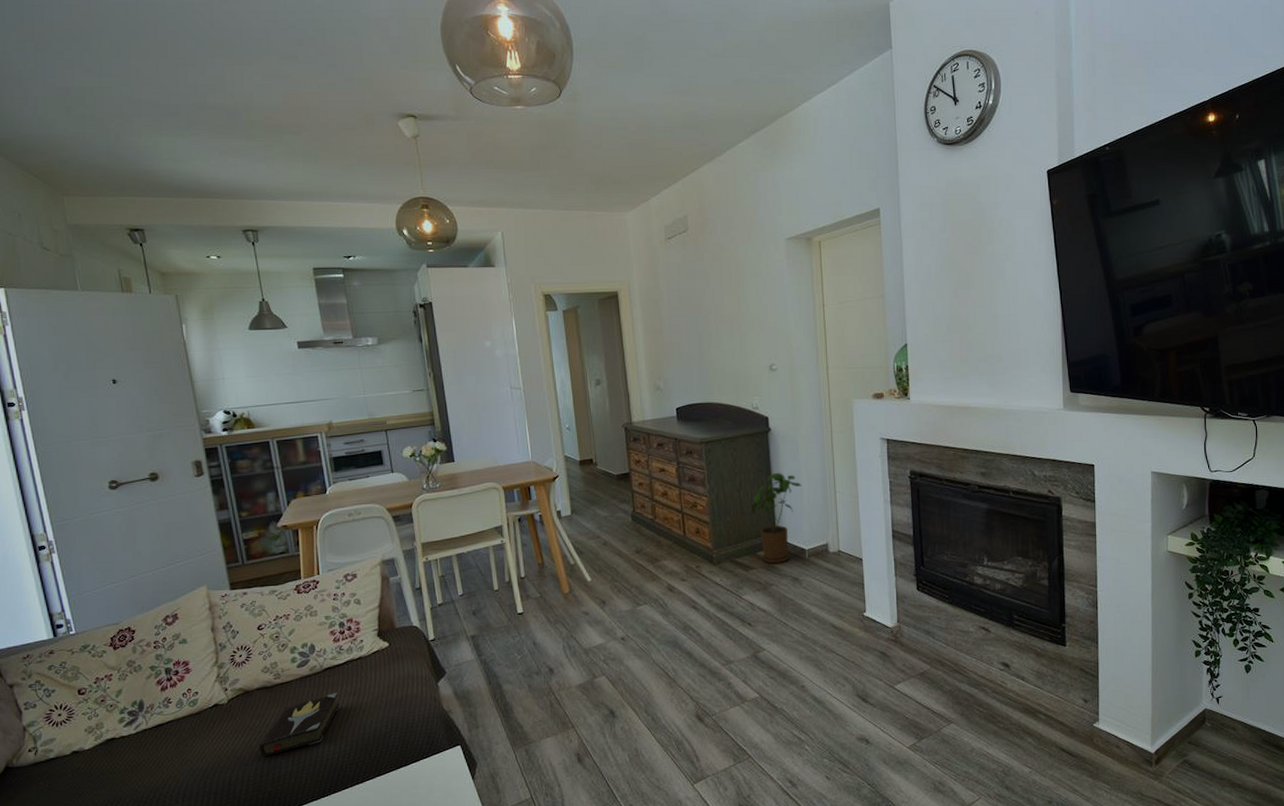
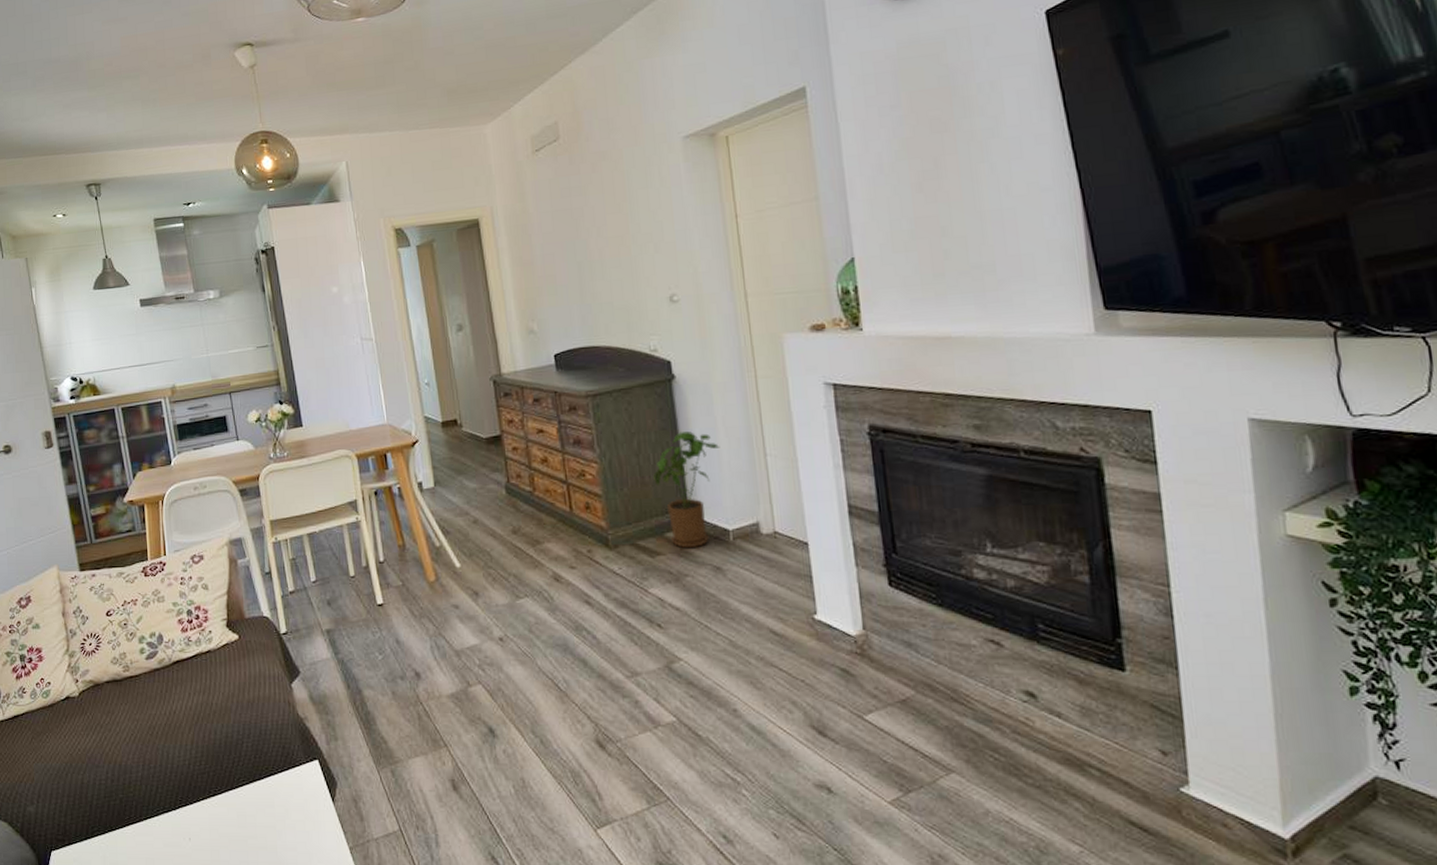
hardback book: present [259,693,341,757] -> none [110,690,190,759]

